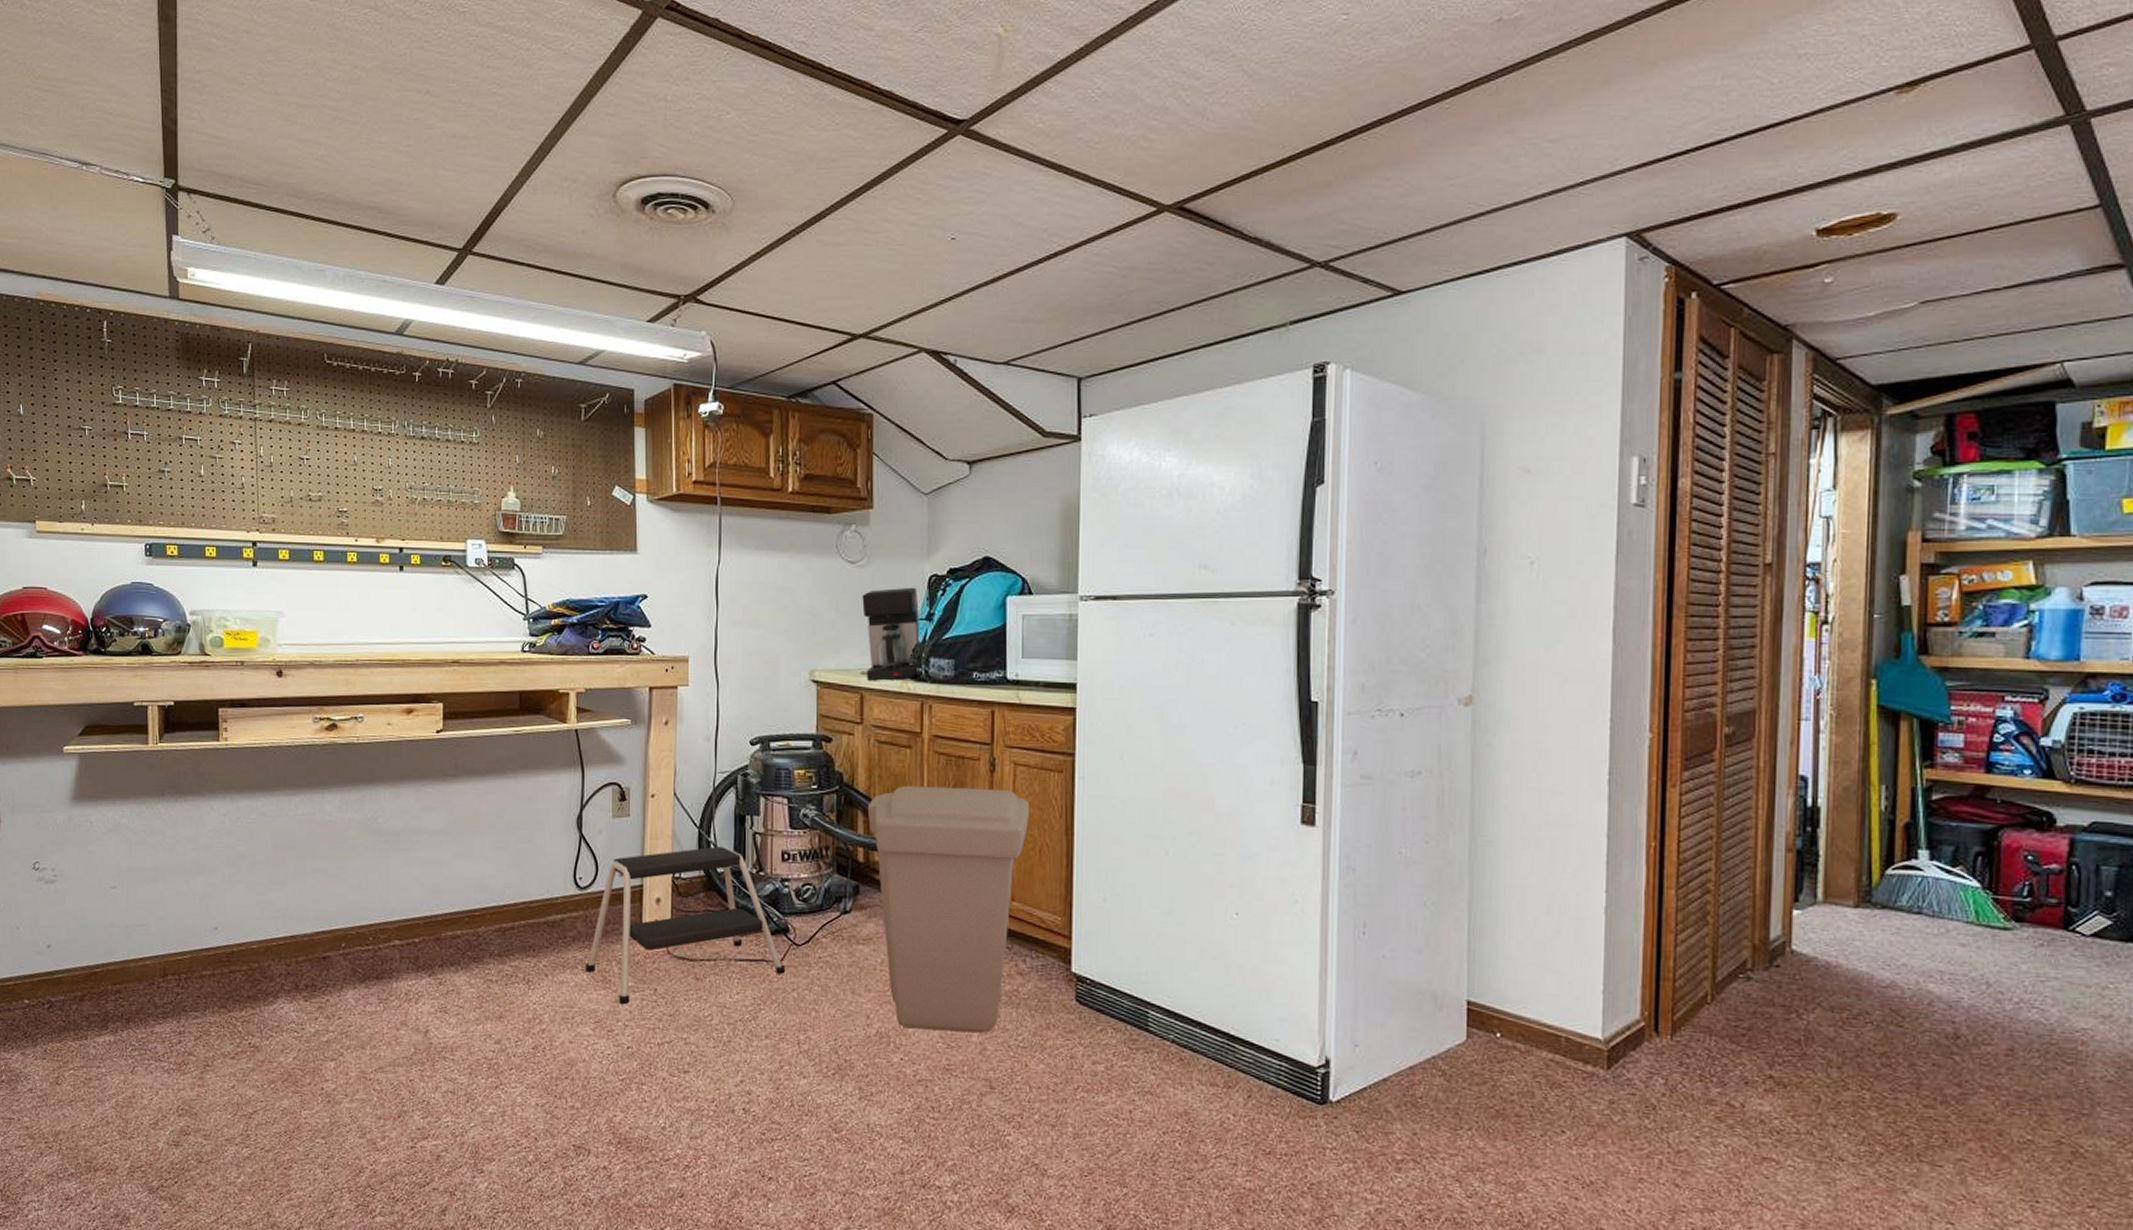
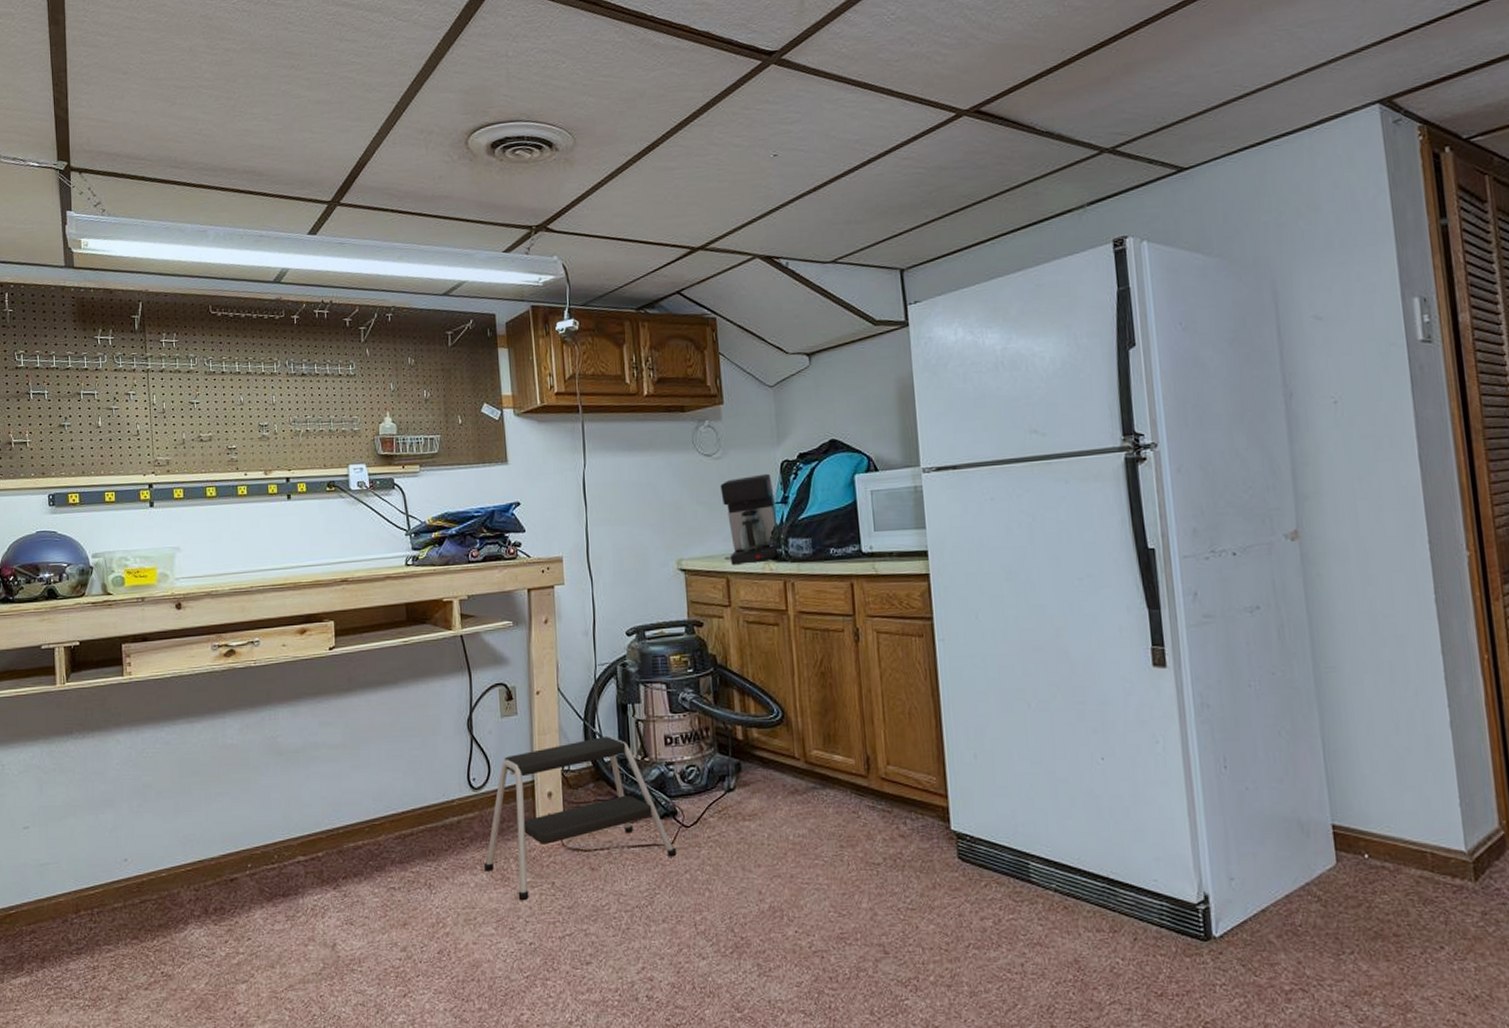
trash can: present [867,785,1030,1033] -> none [741,657,896,900]

